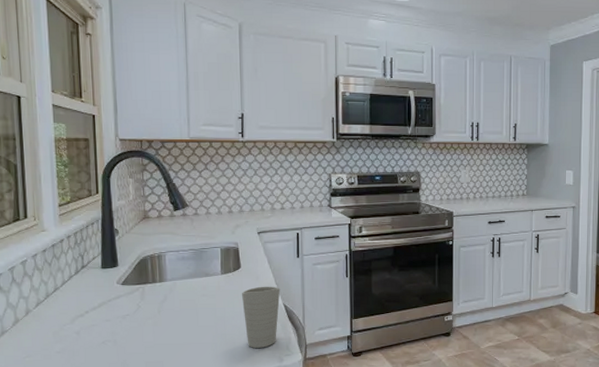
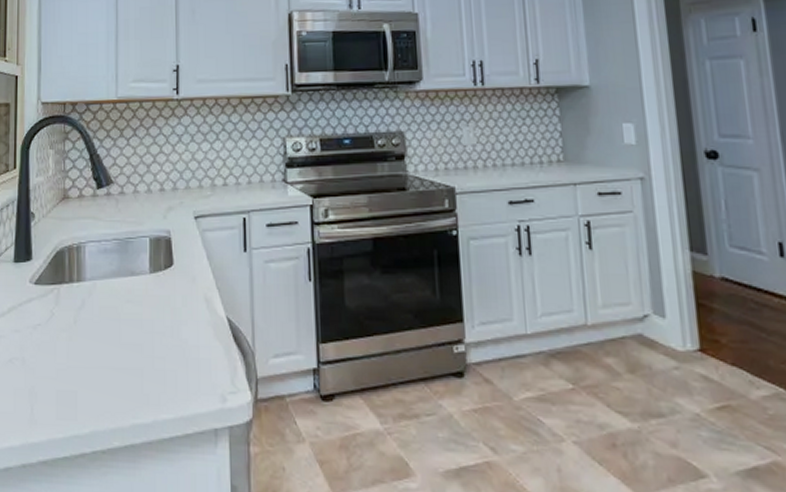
cup: present [241,286,281,348] -> none [173,291,223,380]

